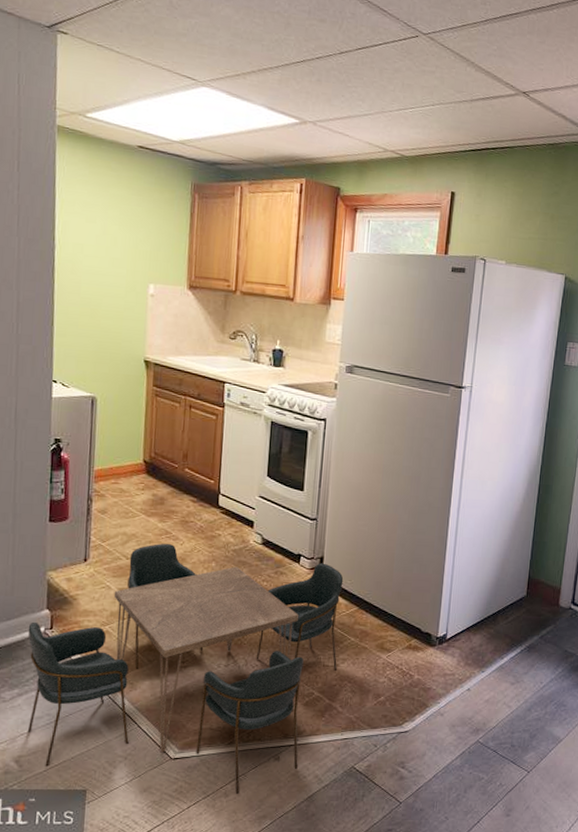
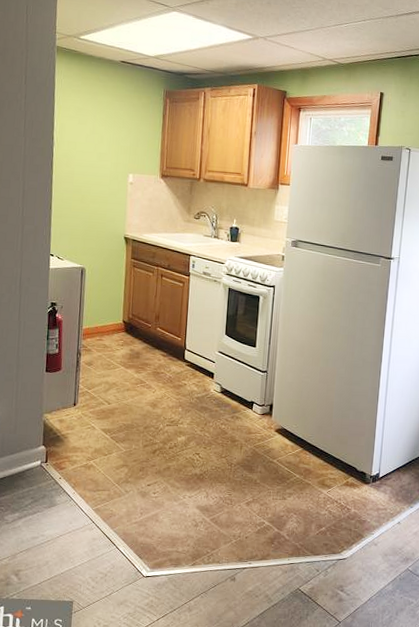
dining table: present [28,543,344,794] -> none [26,391,290,609]

